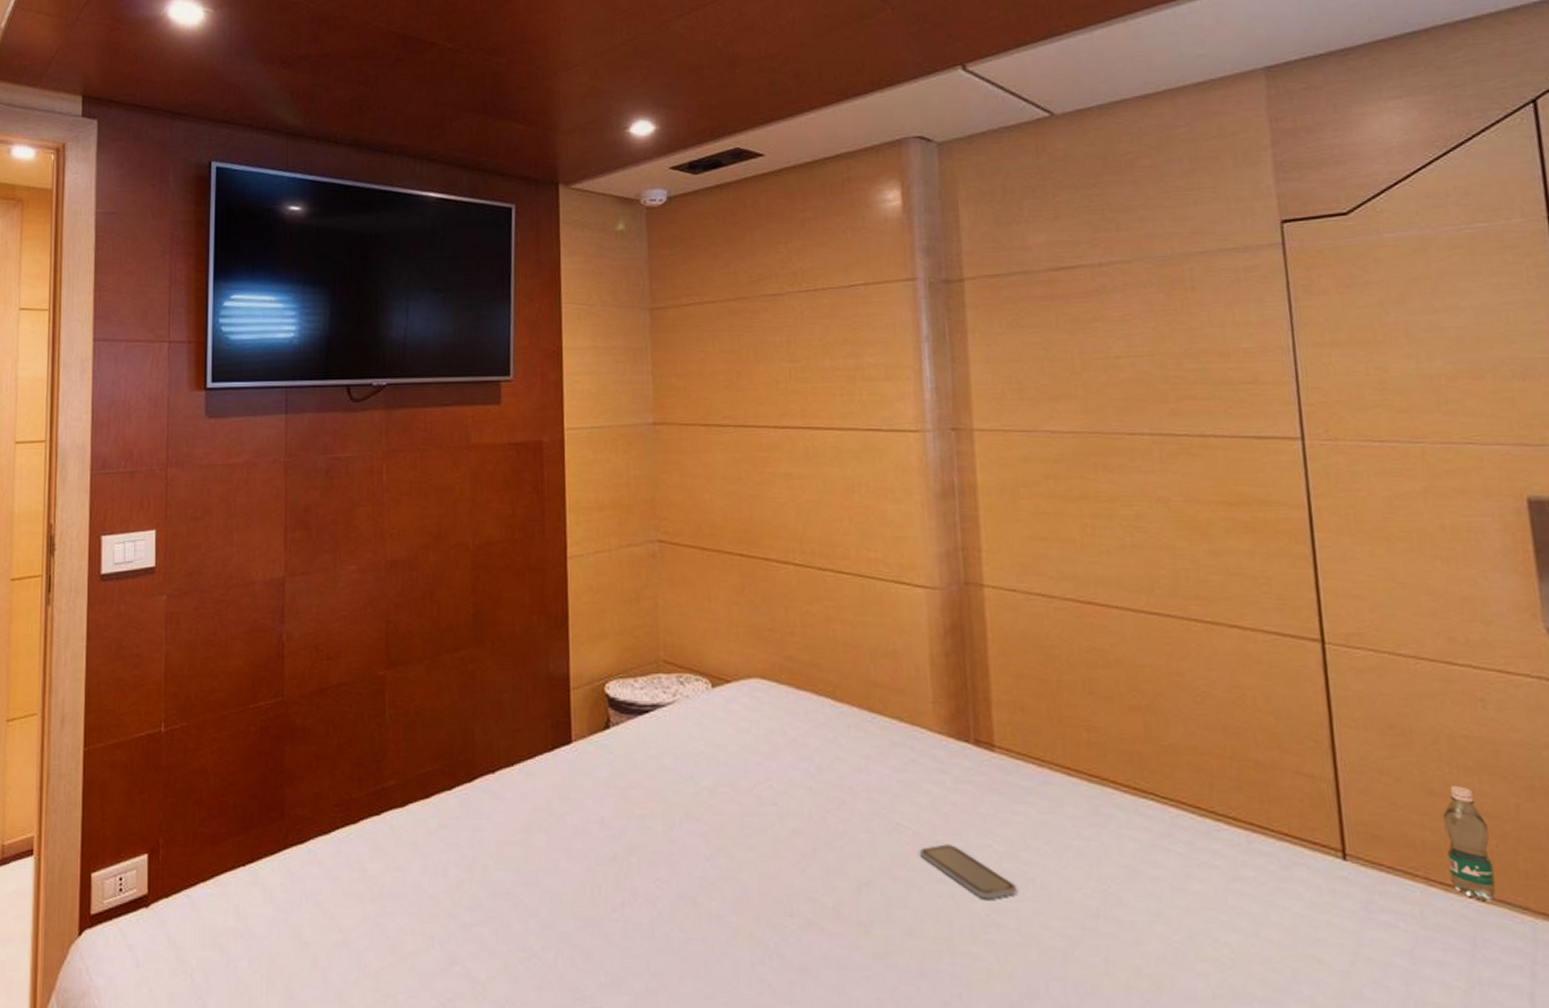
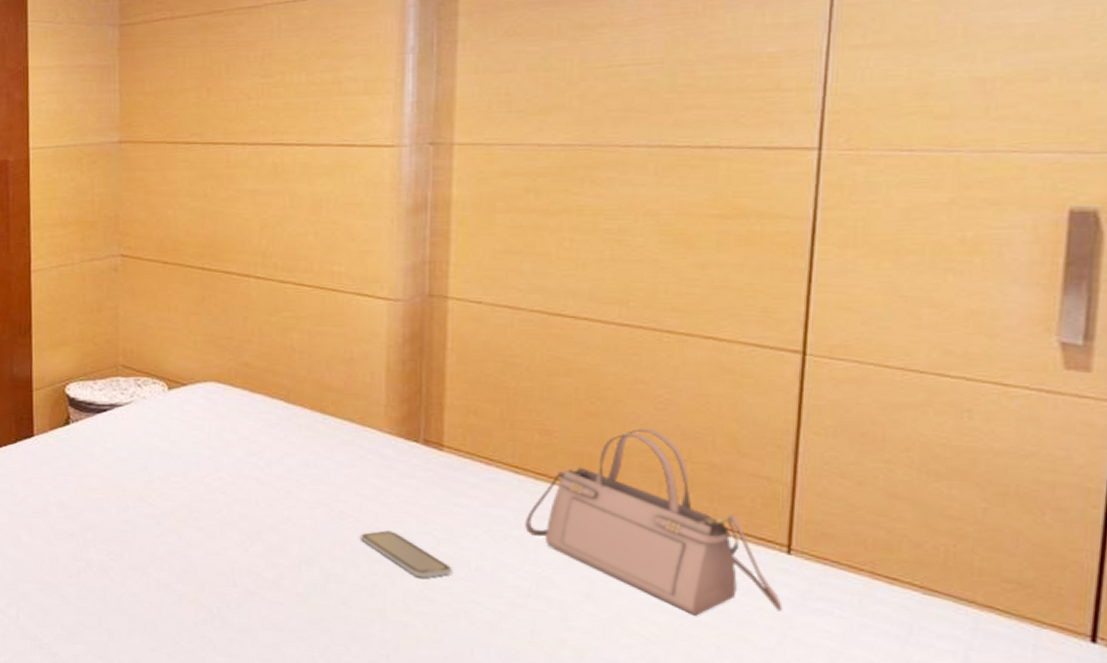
handbag: none [1084,724,1349,934] -> present [525,429,783,616]
bottle: present [1443,786,1497,900] -> none [897,490,948,594]

